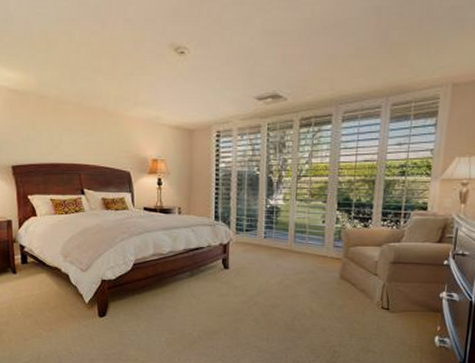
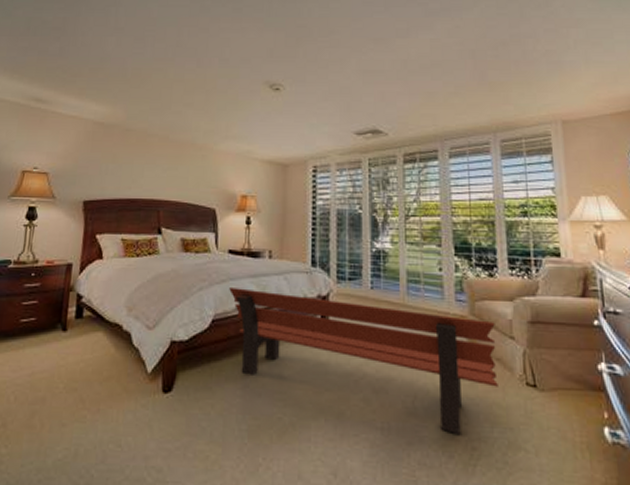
bench: none [146,238,364,343] -> present [229,288,498,436]

